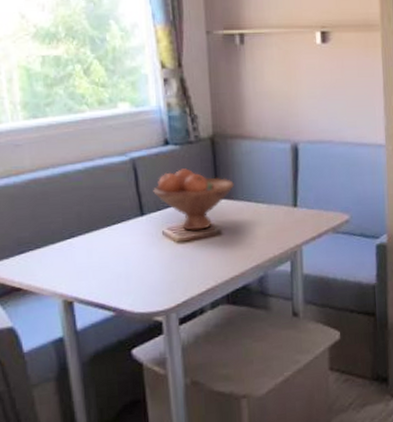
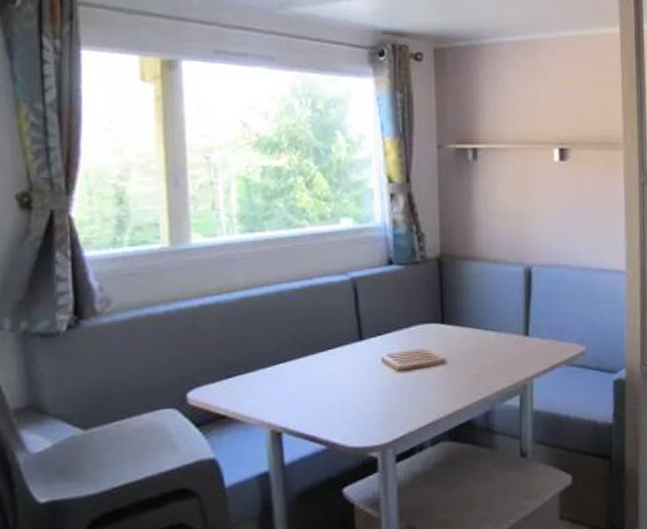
fruit bowl: present [153,168,234,231] -> none [374,290,461,358]

